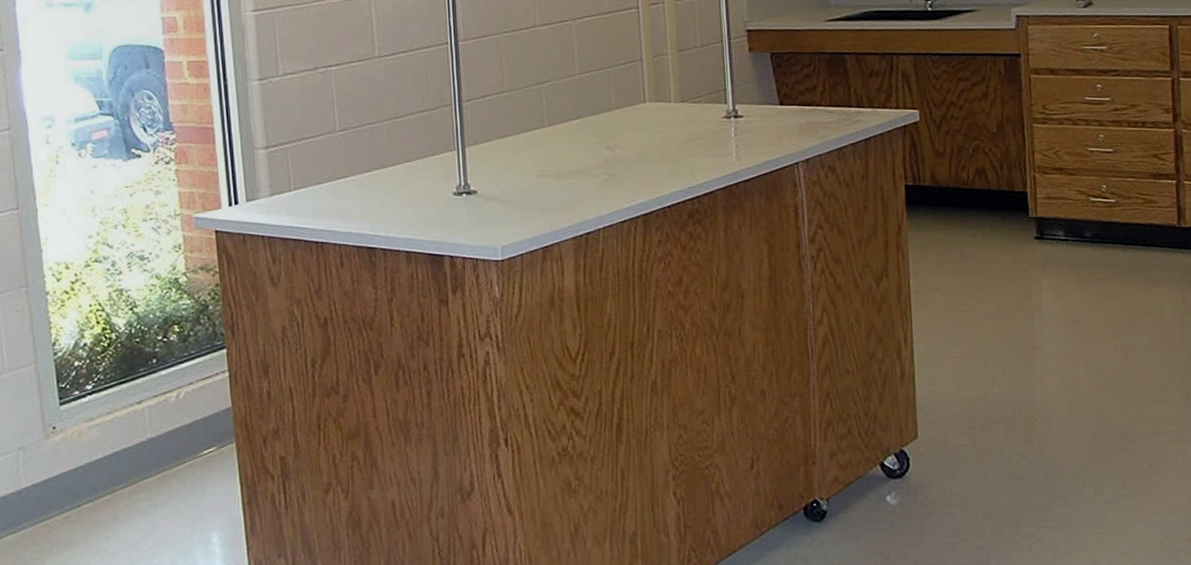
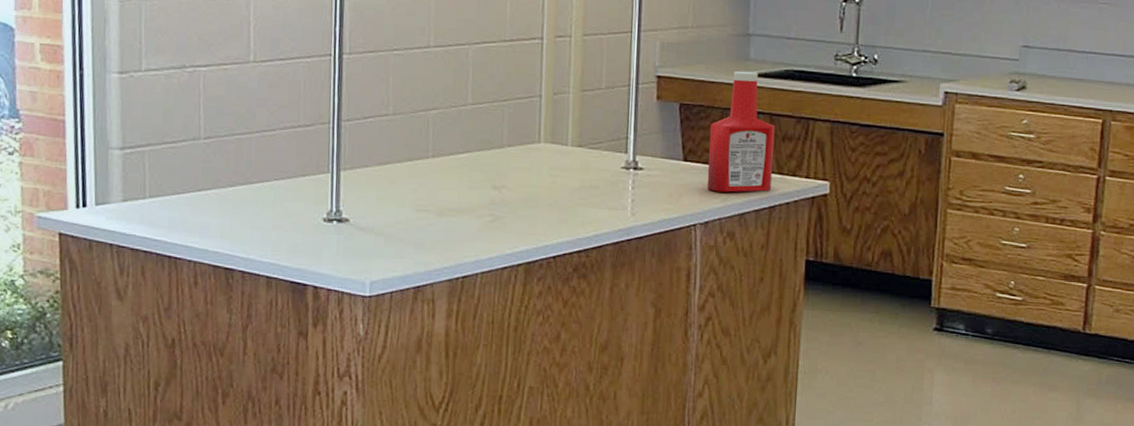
ketchup bottle: none [801,16,865,131] -> present [706,70,775,193]

